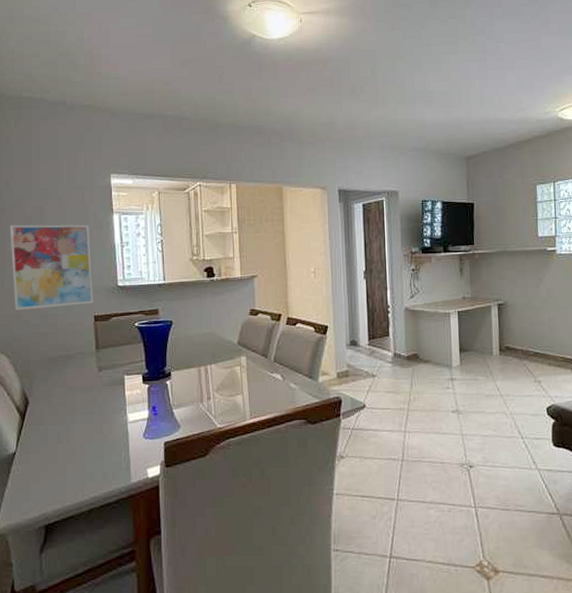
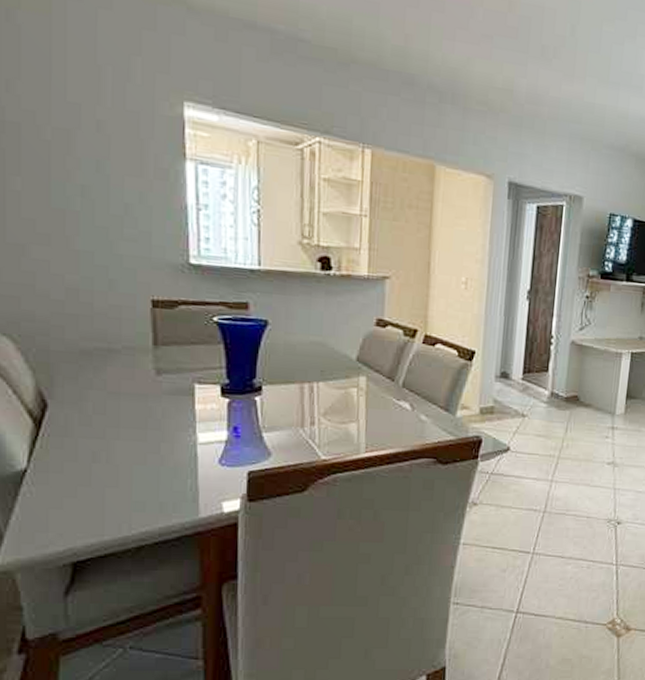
wall art: present [9,224,93,310] -> none [13,149,151,283]

